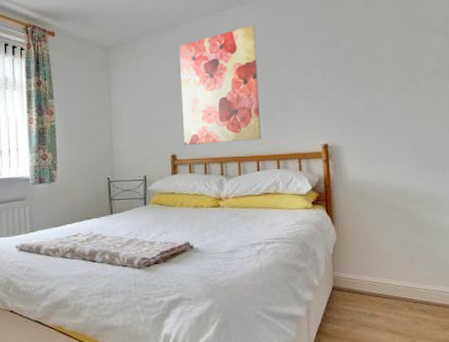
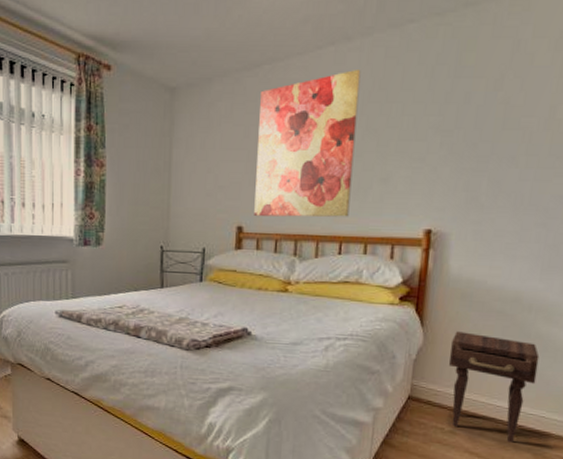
nightstand: none [359,225,431,318] -> present [449,331,540,443]

